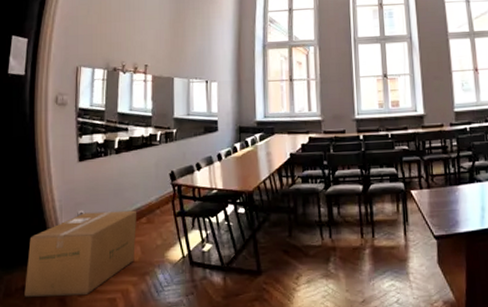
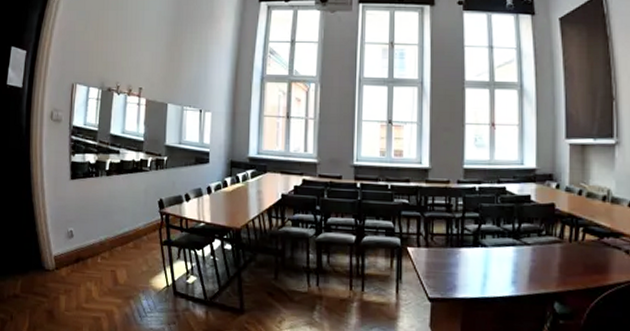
box: present [25,210,137,297] -> none [16,230,125,311]

